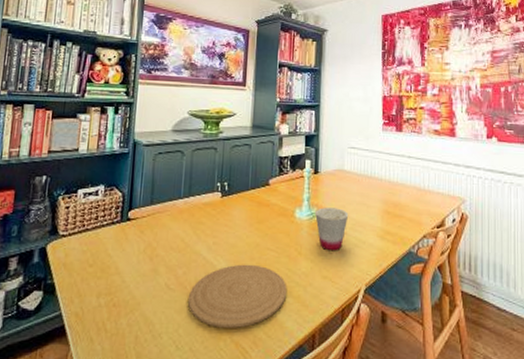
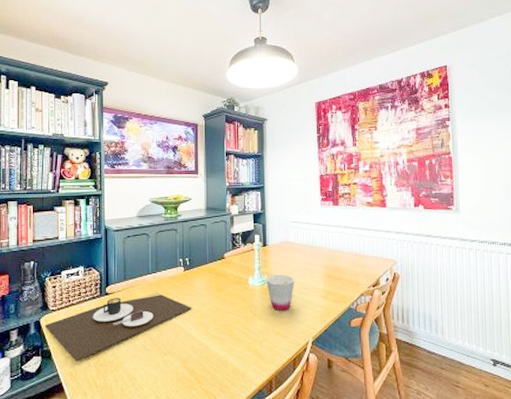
place setting: none [51,223,228,300] -> present [44,294,192,362]
plate: present [187,264,287,328] -> none [162,326,246,379]

